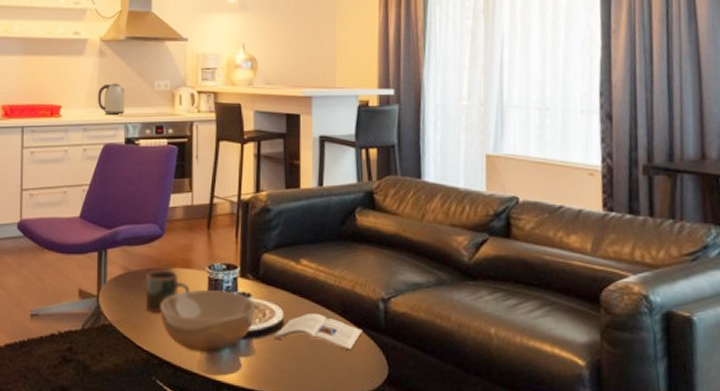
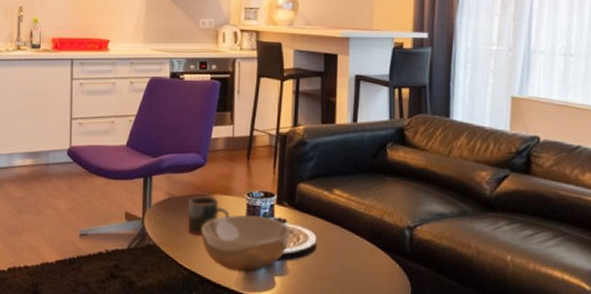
kettle: present [98,83,125,115] -> none [145,20,171,50]
magazine: present [273,312,363,351] -> none [306,238,389,273]

